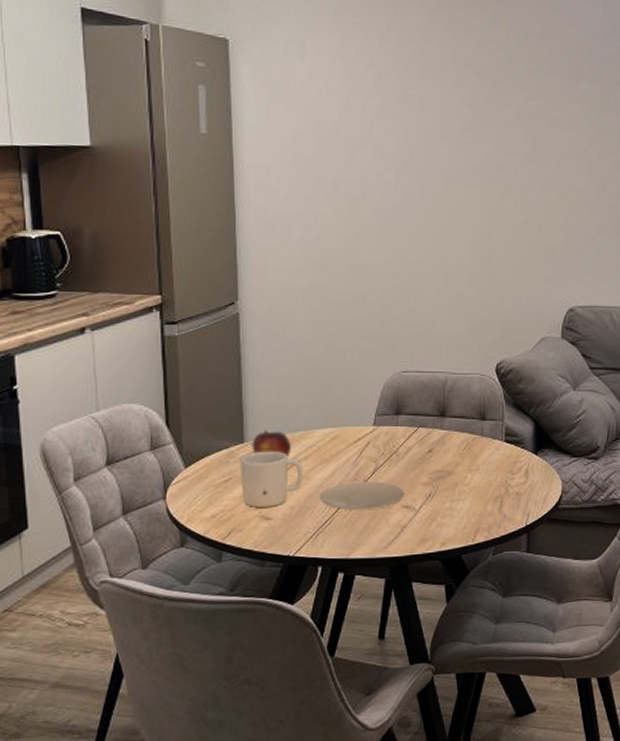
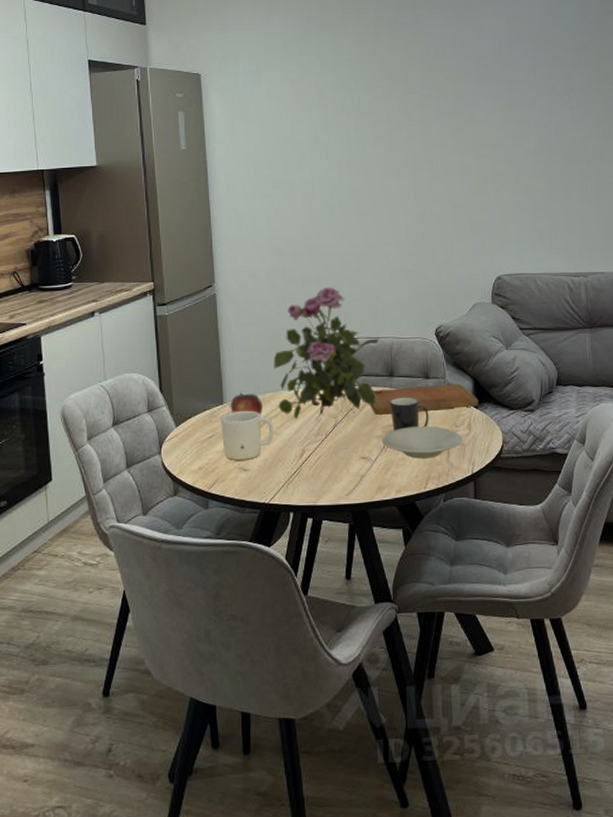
flower bouquet: none [306,310,432,461] -> present [273,286,380,419]
plate: present [320,482,405,511] -> none [289,436,362,462]
cutting board: none [415,426,539,459] -> present [369,383,479,415]
saucer: none [428,473,519,509] -> present [382,426,463,459]
mug: none [438,440,483,478] -> present [389,397,429,431]

